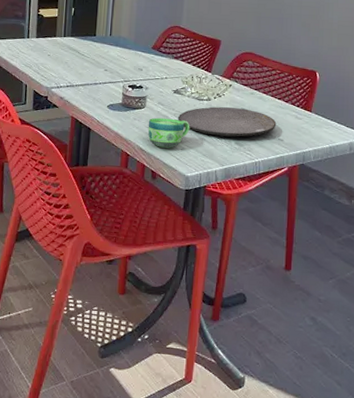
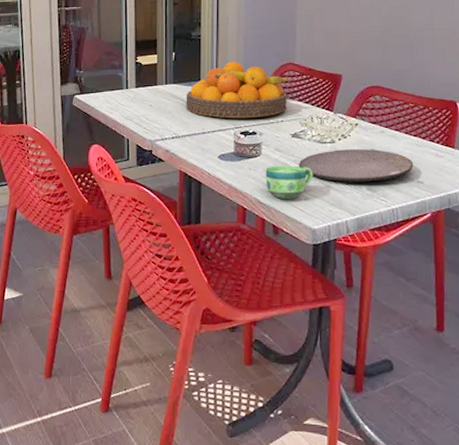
fruit bowl: none [81,20,176,74] -> present [186,61,291,119]

